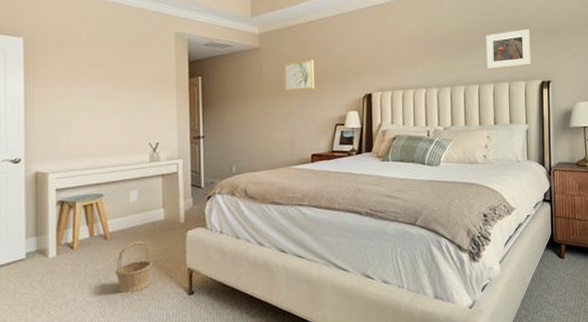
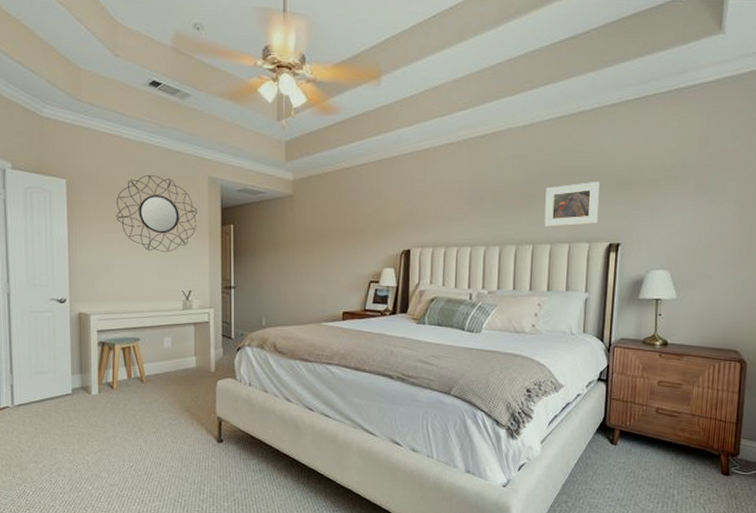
home mirror: none [78,32,164,106] -> present [116,175,197,252]
basket: present [115,241,152,294] -> none [150,386,184,435]
wall art: present [283,59,315,91] -> none [317,209,350,244]

